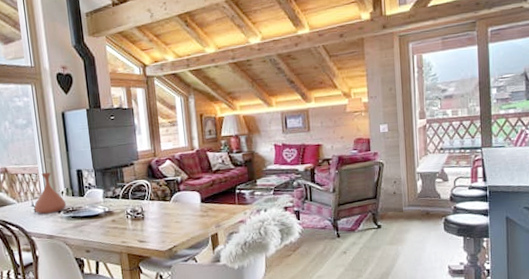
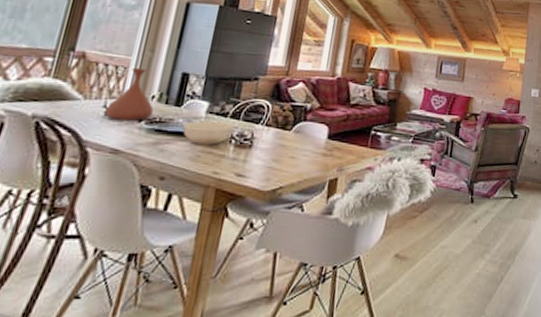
bowl: none [90,203,127,223] -> present [182,121,234,145]

